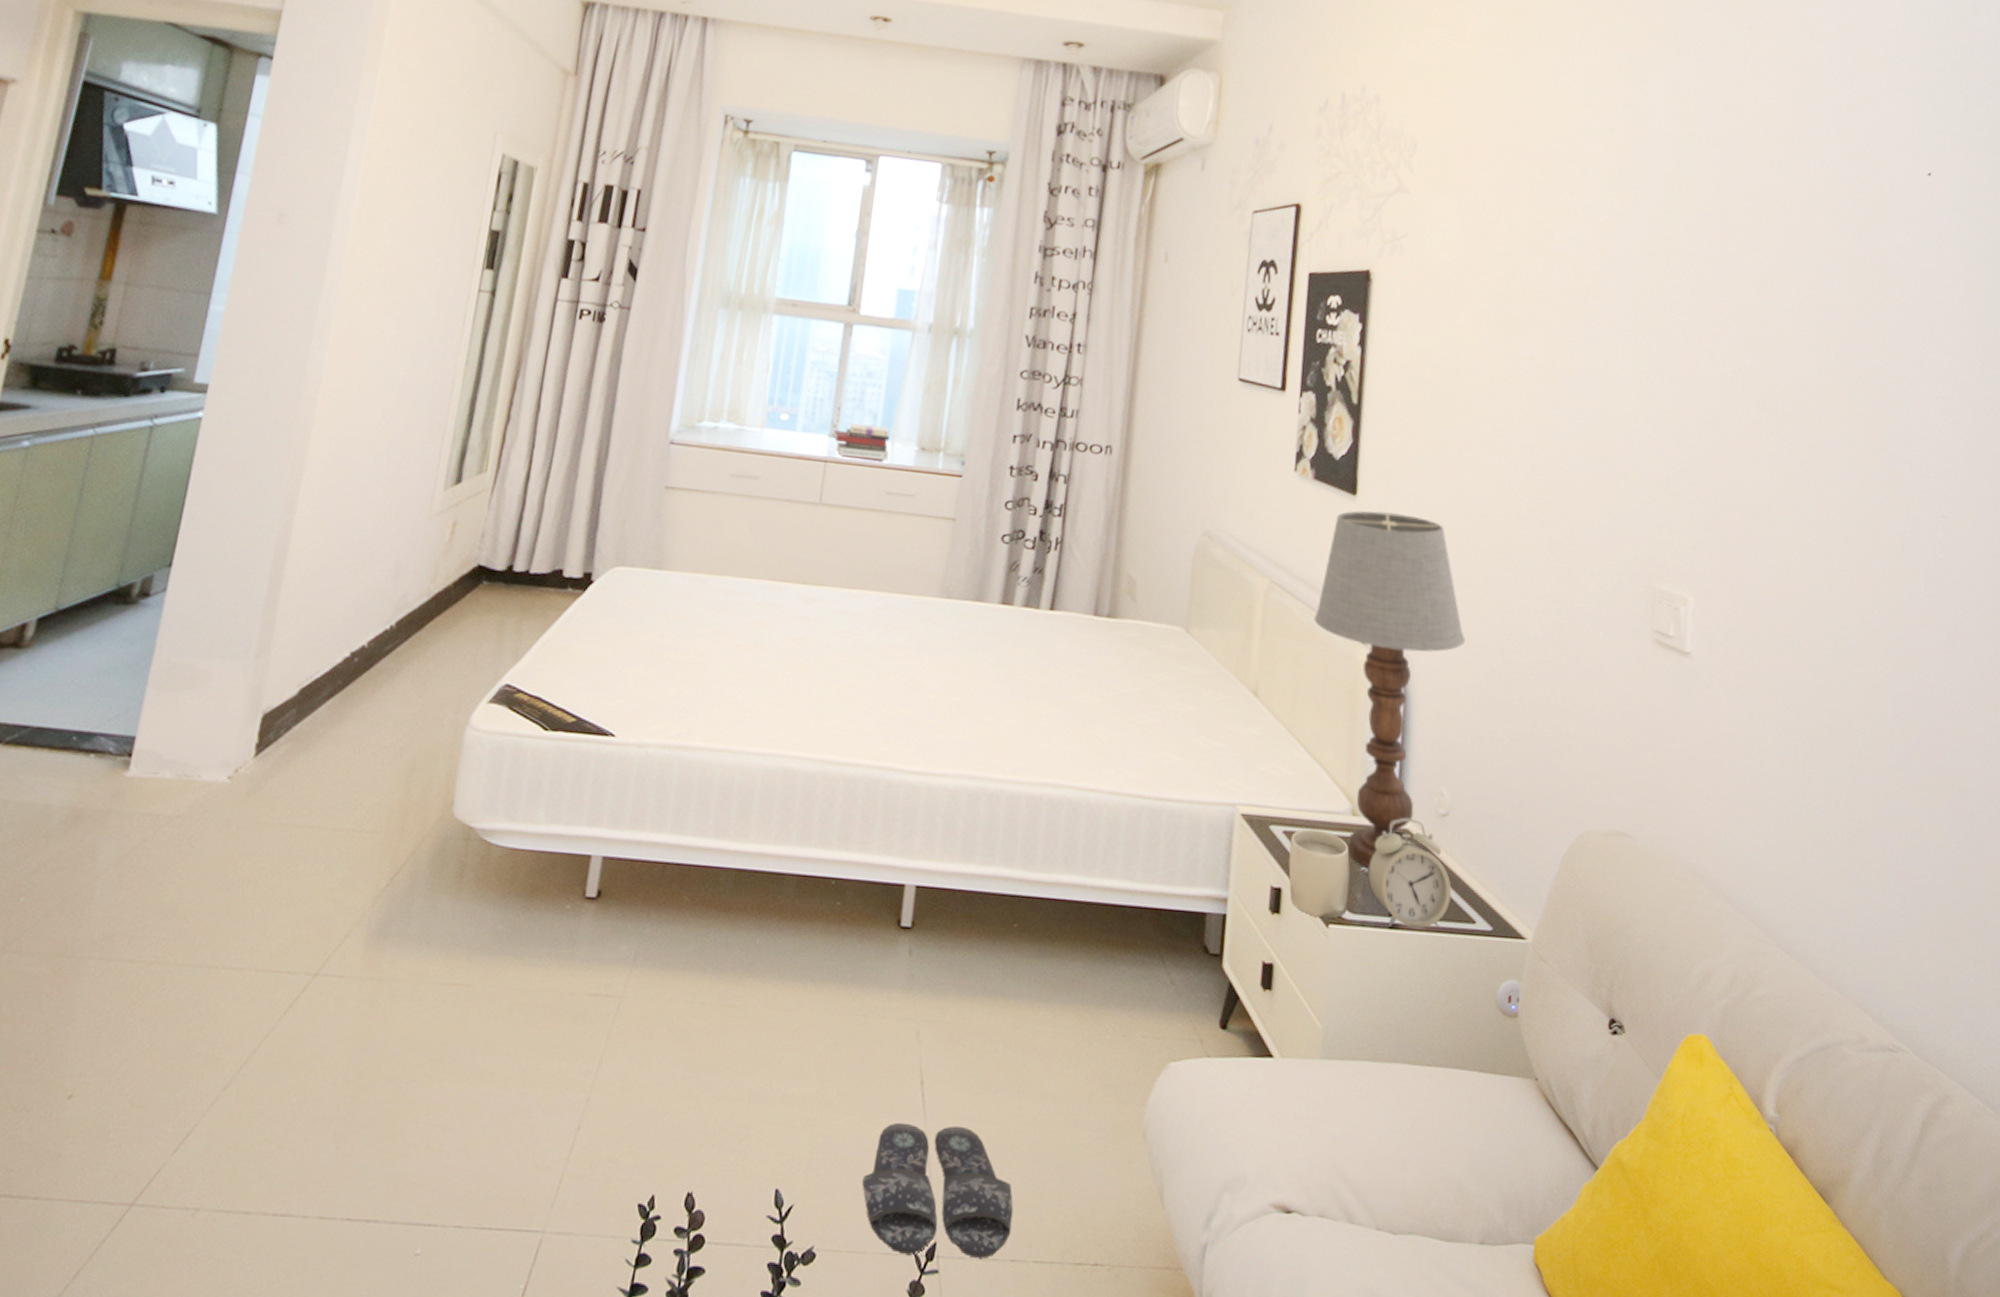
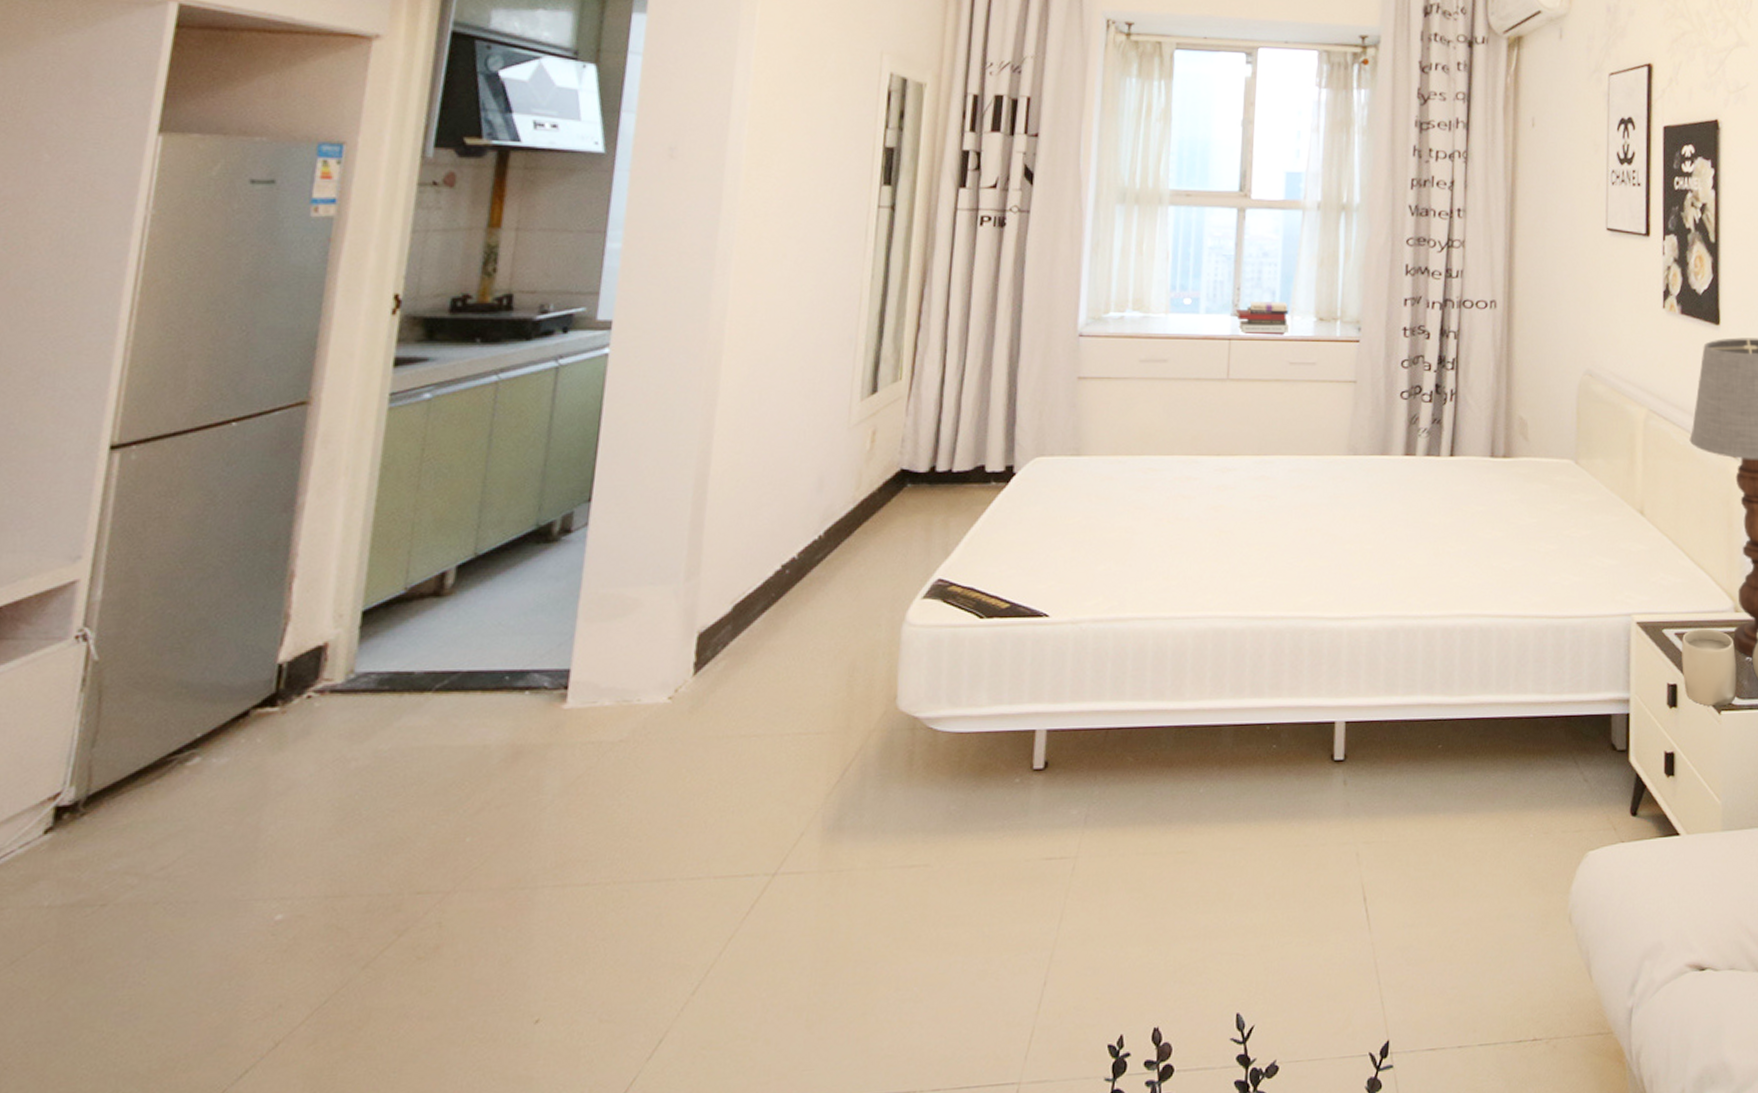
slippers: present [862,1122,1014,1258] -> none [1317,933,1457,1055]

